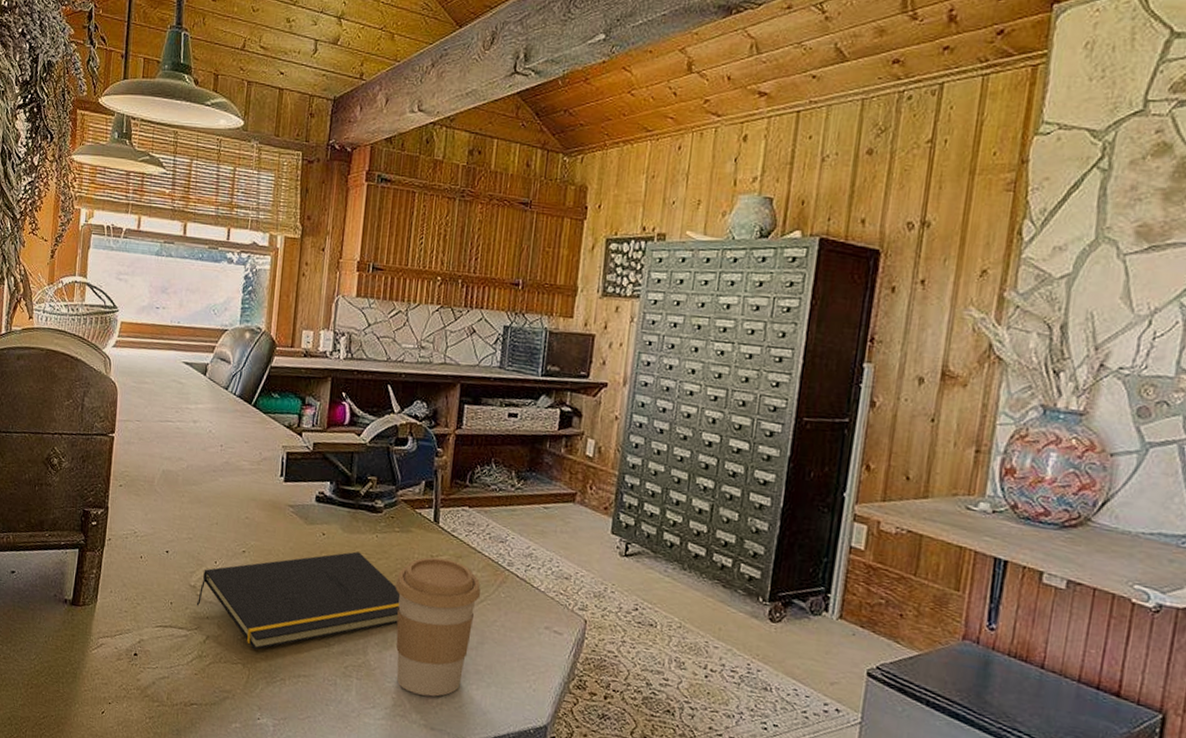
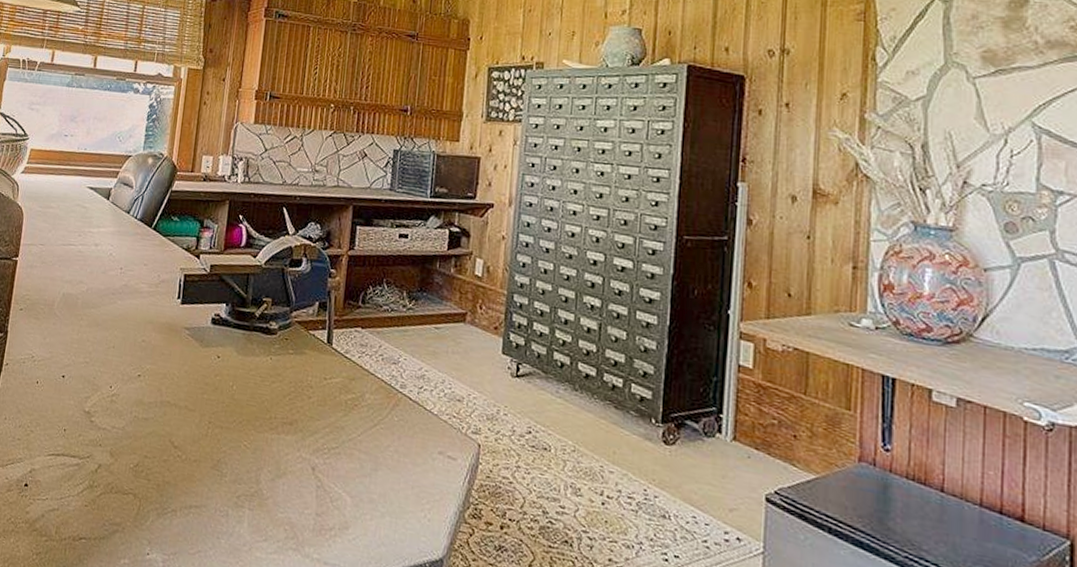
notepad: present [196,551,401,650] -> none [89,374,294,479]
coffee cup: present [395,557,481,697] -> none [288,379,375,528]

